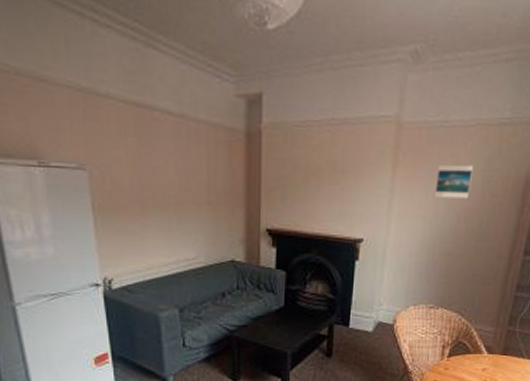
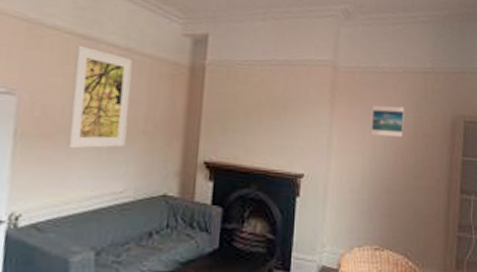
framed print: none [132,114,192,220] -> present [67,45,133,149]

